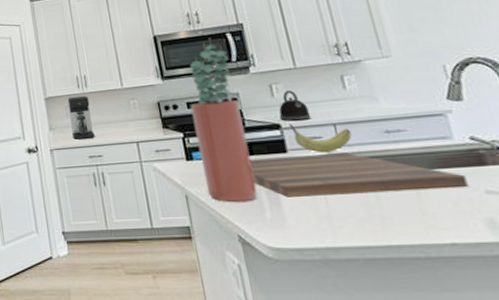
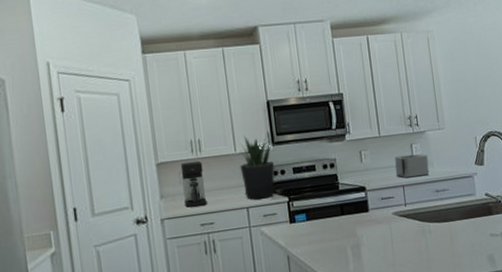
planter: none [127,72,167,134] -> present [240,137,275,200]
vase: present [189,37,258,202] -> none [295,105,345,259]
cutting board: present [249,152,468,197] -> none [340,209,481,251]
kettle: present [279,90,312,122] -> none [365,156,388,184]
fruit: present [288,122,352,153] -> none [371,185,414,211]
toaster: none [318,86,373,116] -> present [395,153,430,179]

